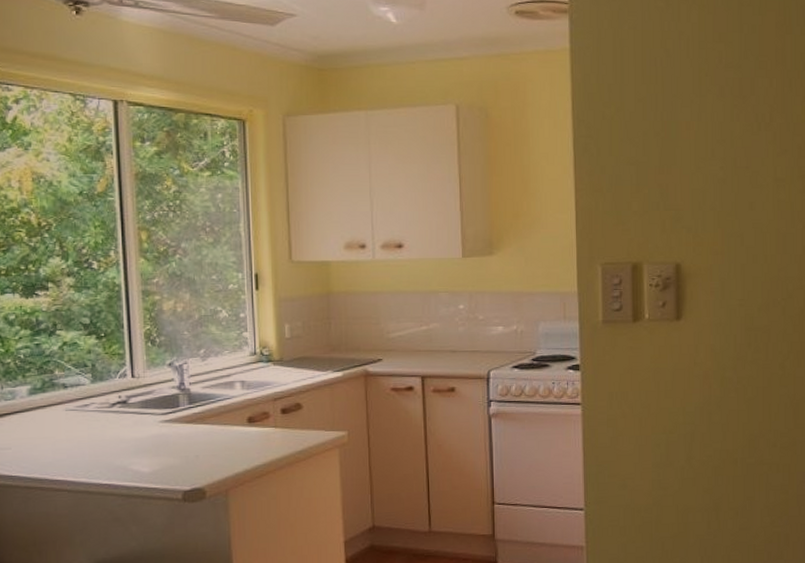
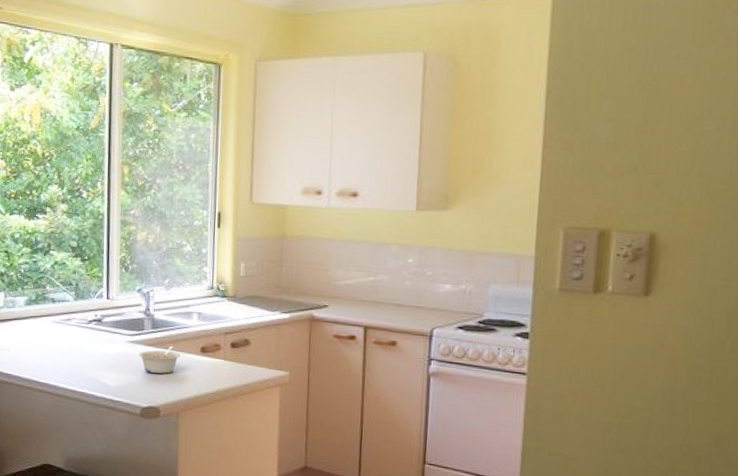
legume: none [175,420,225,453] -> present [138,346,181,374]

